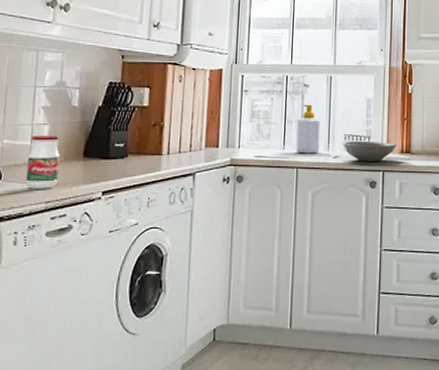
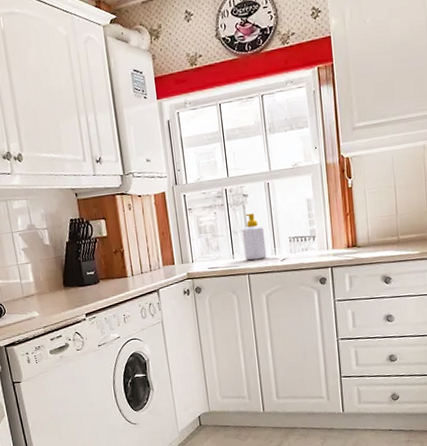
jar: present [25,135,60,189] -> none [19,271,49,318]
bowl: present [343,140,397,162] -> none [289,239,342,261]

